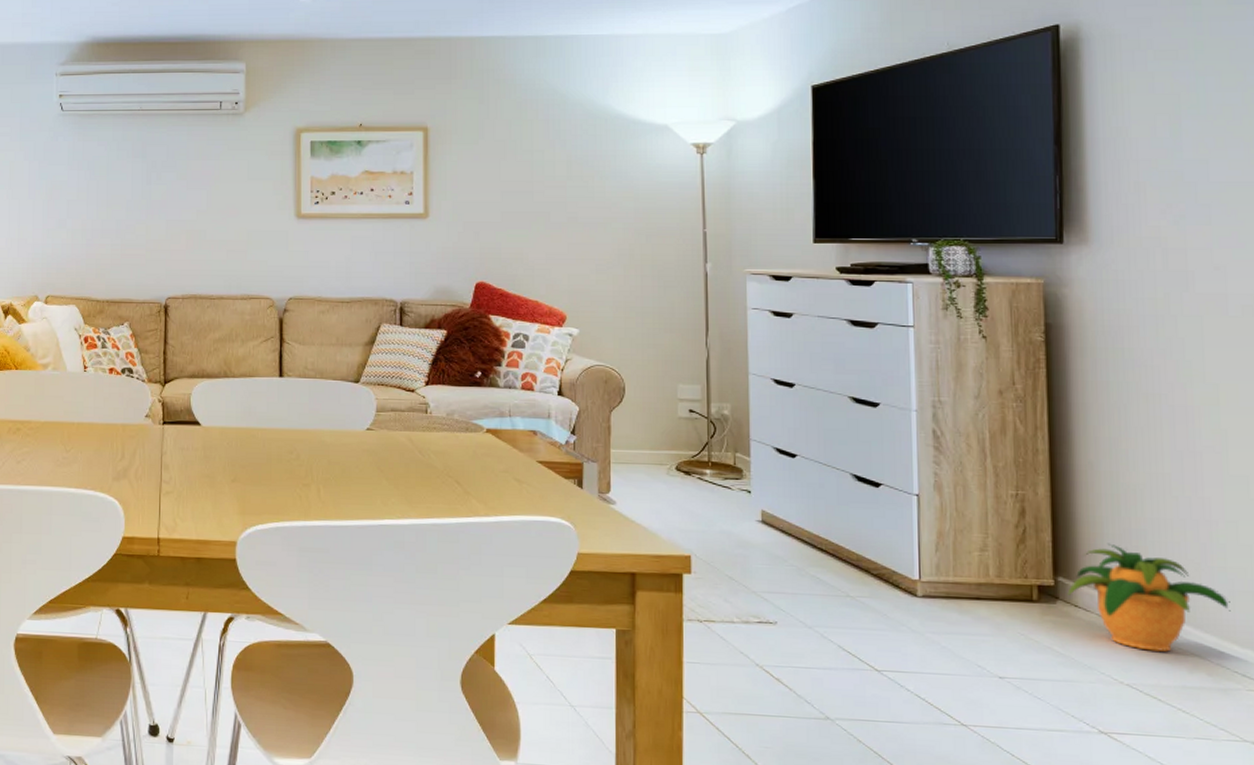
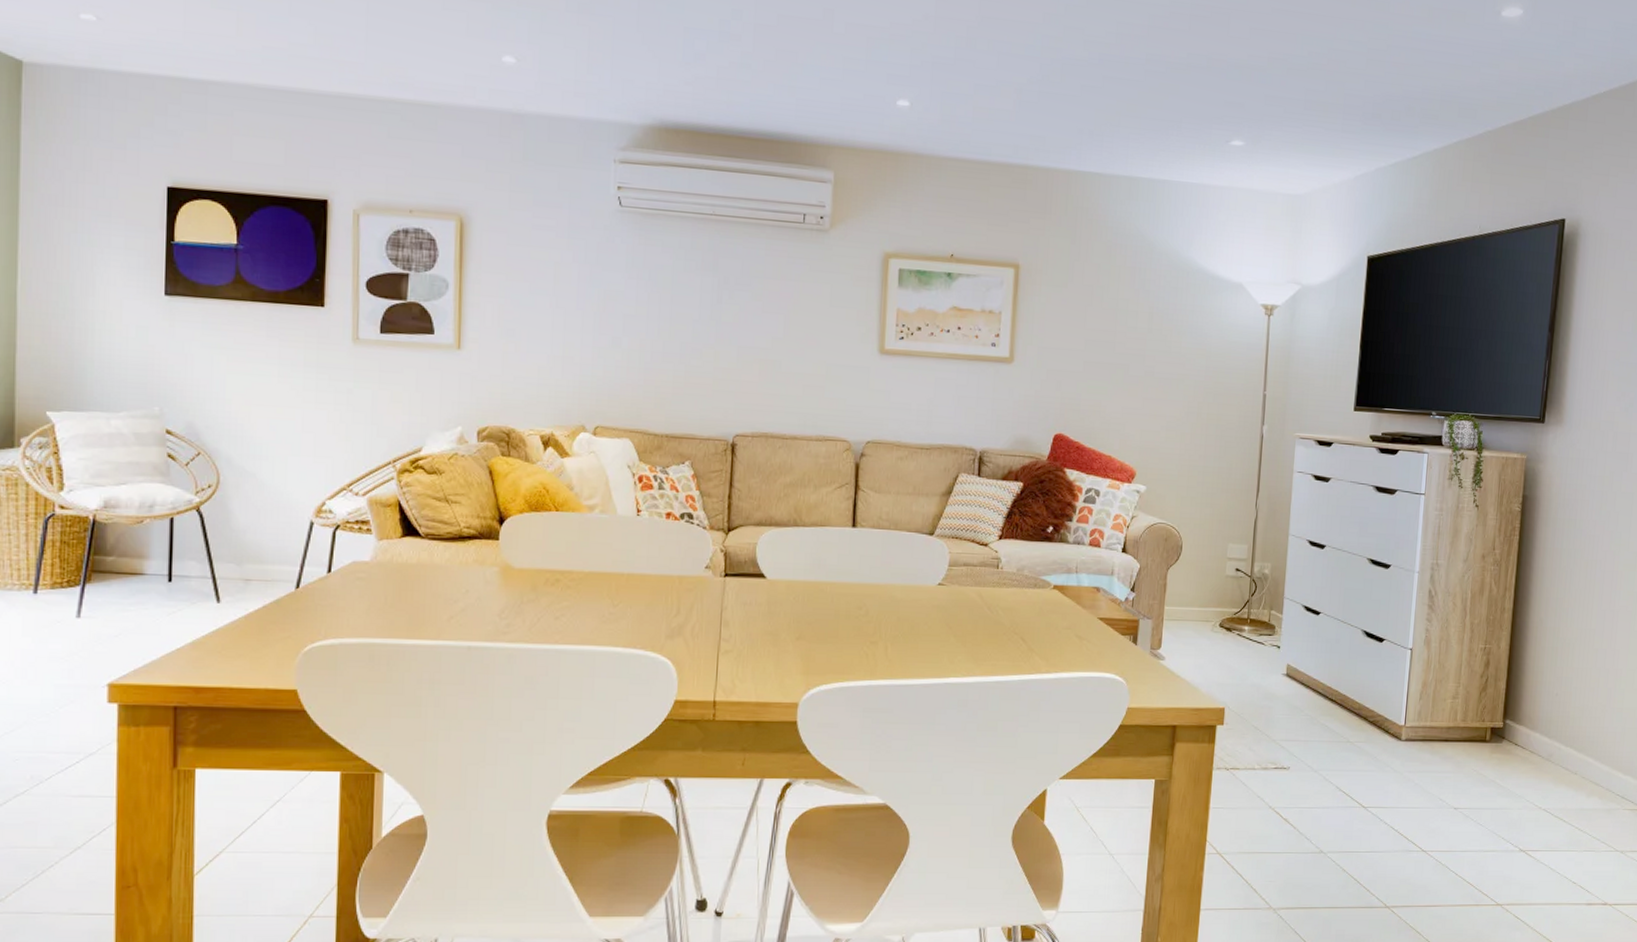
potted plant: present [1067,543,1231,652] -> none [1511,689,1622,780]

